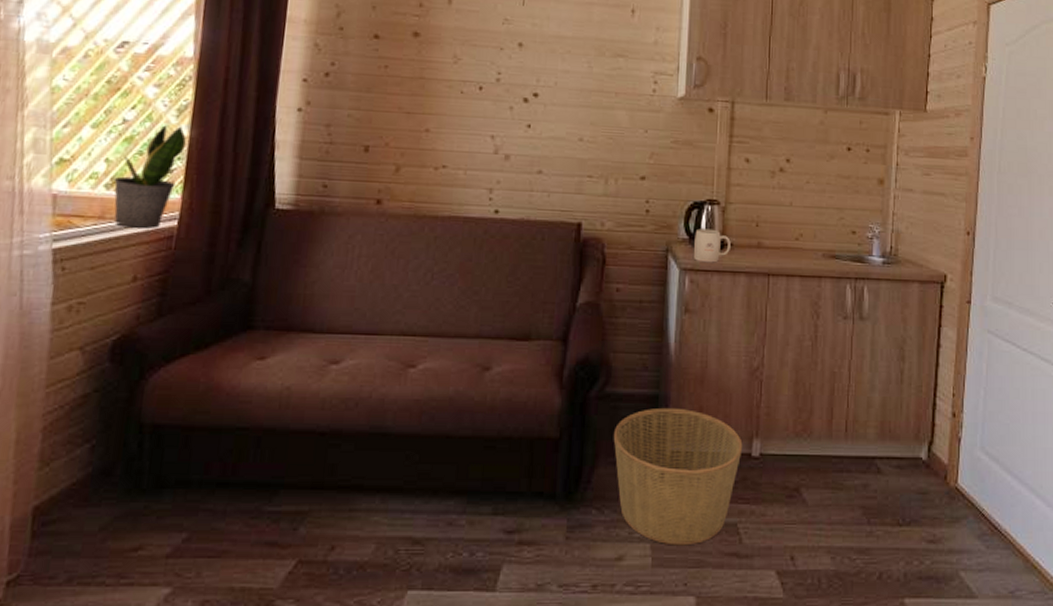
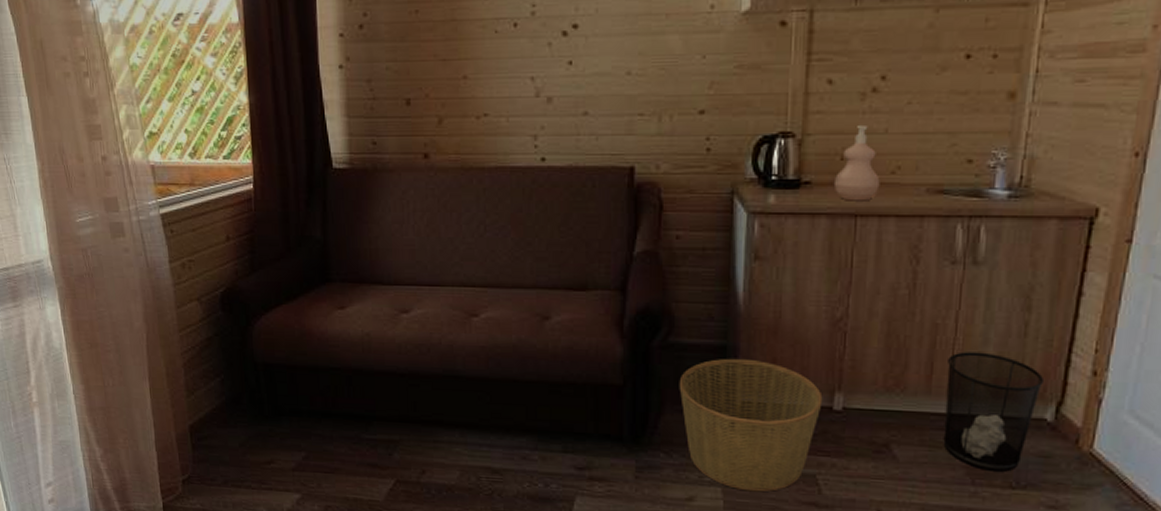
potted plant: present [113,125,186,228] -> none [195,93,247,192]
mug: present [693,228,731,263] -> none [763,166,809,204]
soap bottle: none [750,197,787,263] -> present [833,124,880,201]
waste bin: none [843,397,918,510] -> present [943,352,1045,472]

